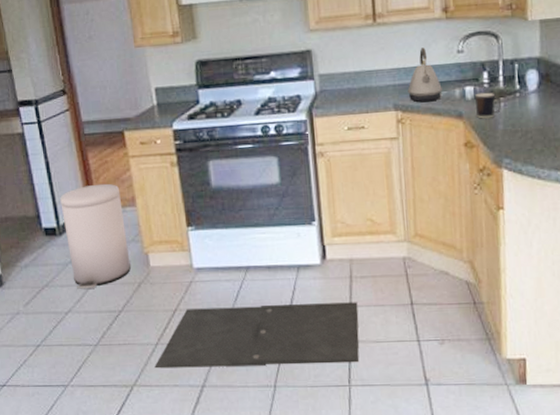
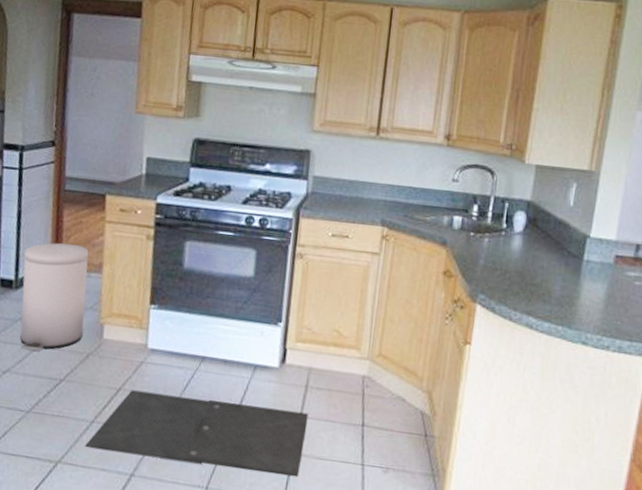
kettle: present [407,47,442,103] -> none [397,169,432,224]
mug: present [474,92,502,119] -> none [460,224,487,252]

